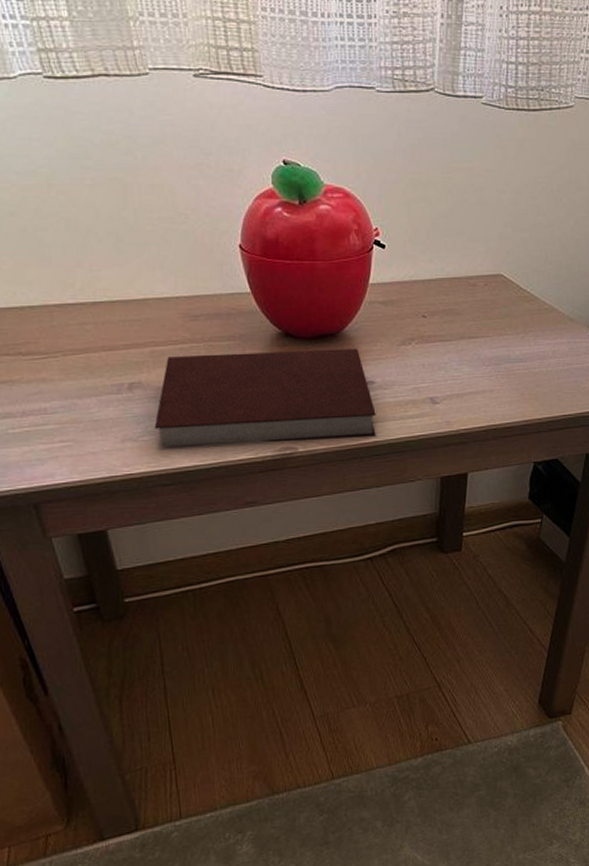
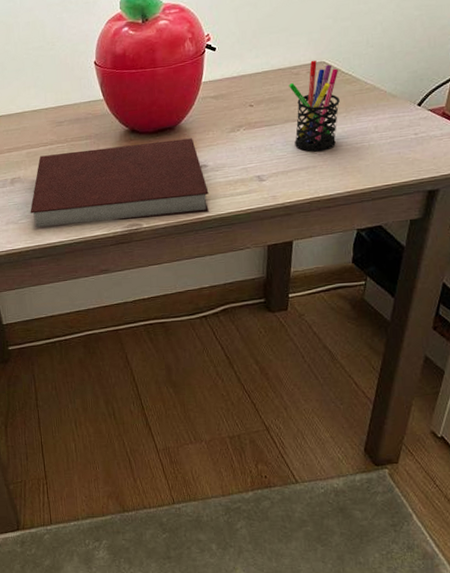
pen holder: none [465,271,518,374] -> present [289,60,340,152]

